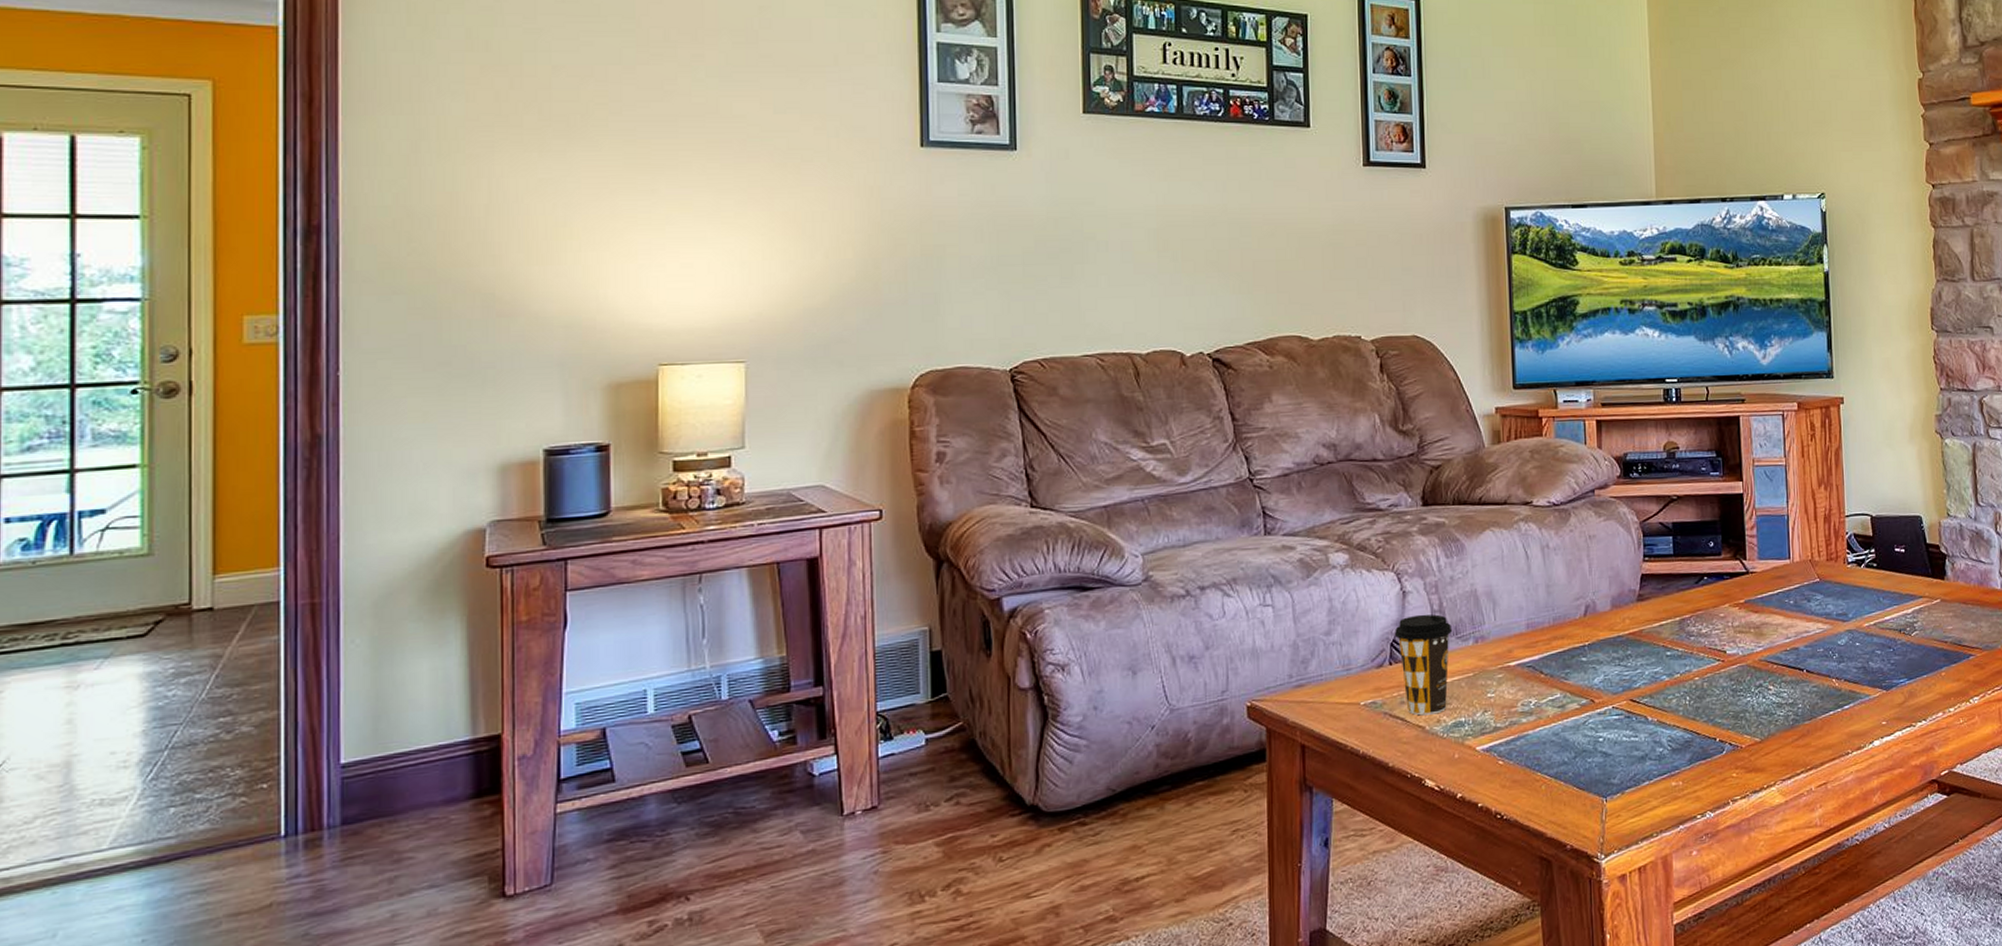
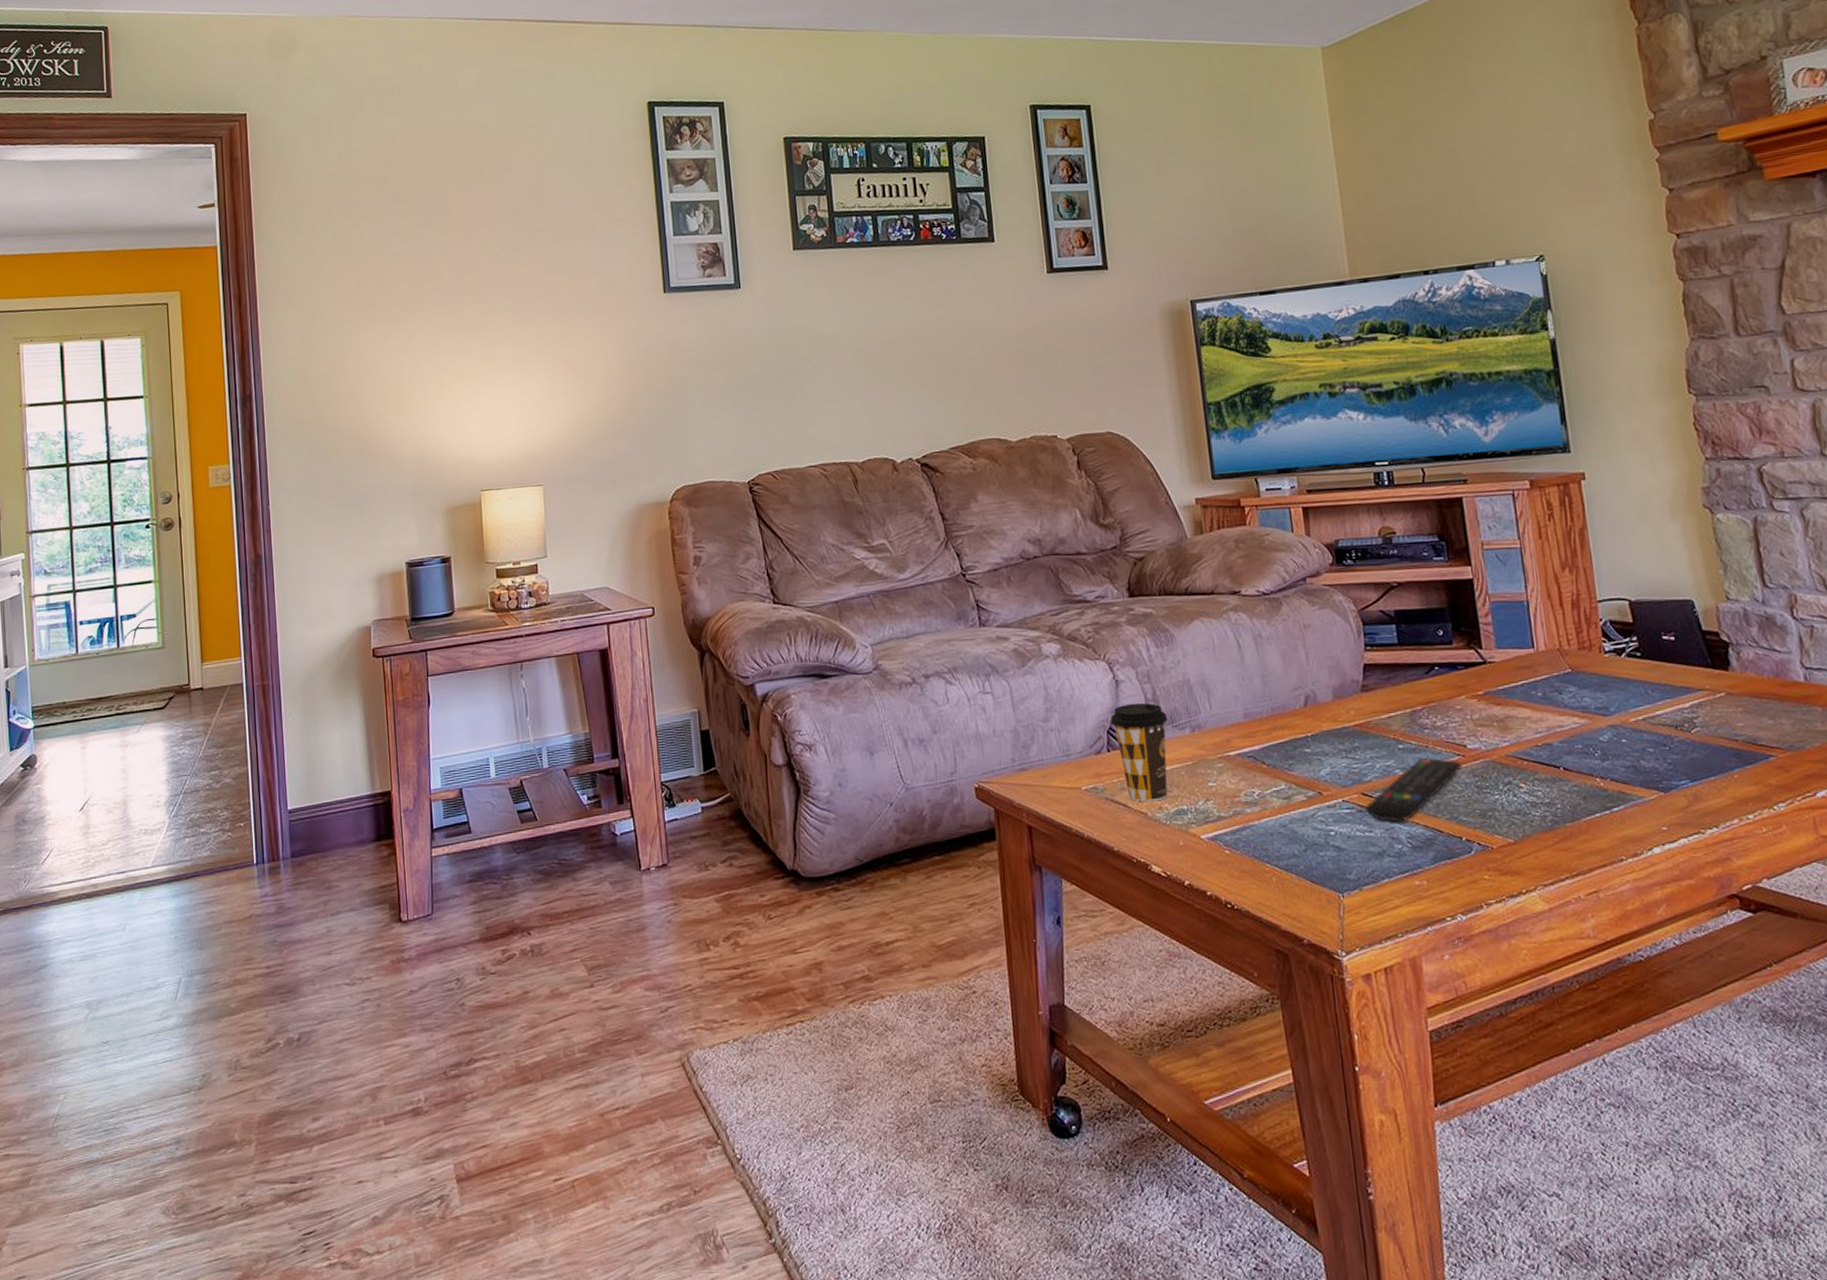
remote control: none [1633,663,1721,726] -> present [1365,757,1462,822]

